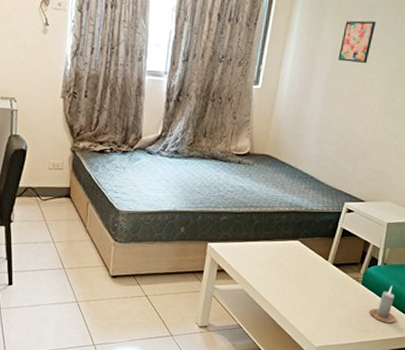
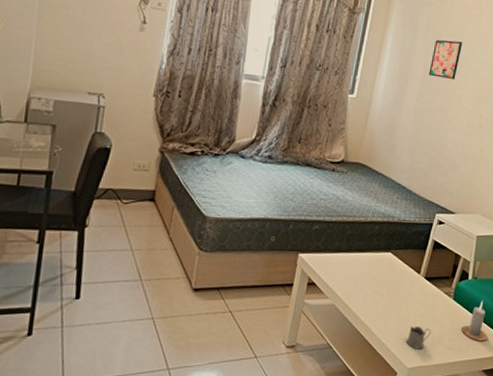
tea glass holder: none [314,309,339,330] -> present [406,327,431,349]

